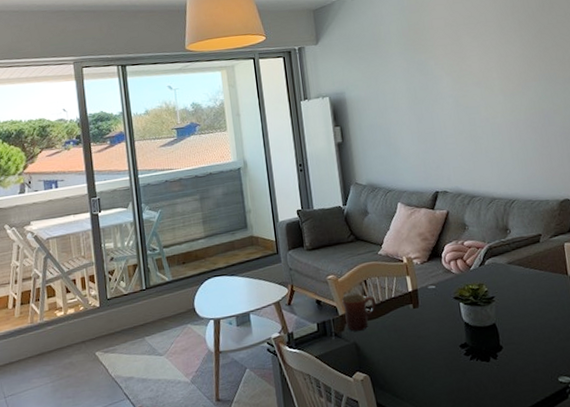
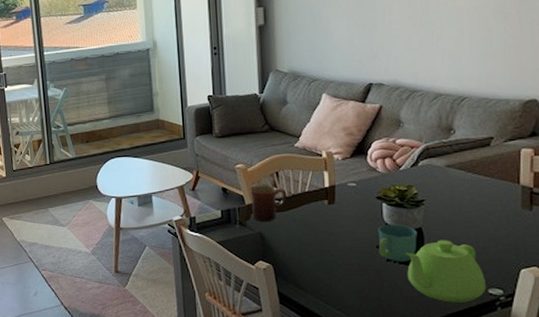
mug: none [458,322,494,360] -> present [377,224,417,262]
teapot: none [485,333,557,395] -> present [405,240,487,303]

